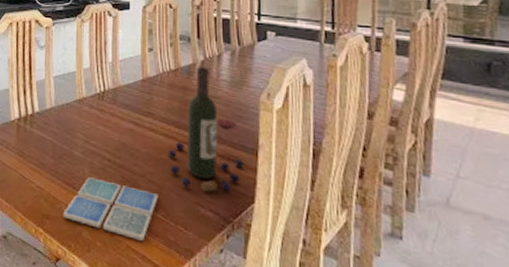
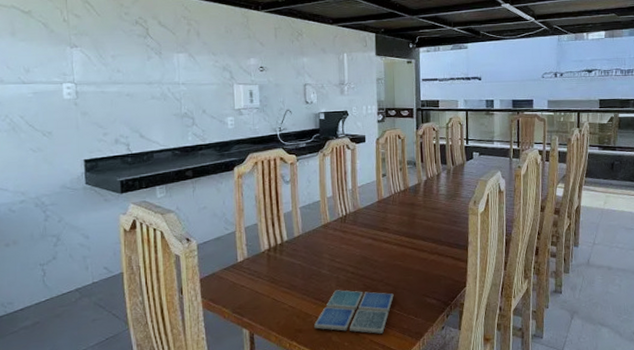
wine bottle: present [167,67,244,192] -> none [400,185,458,285]

